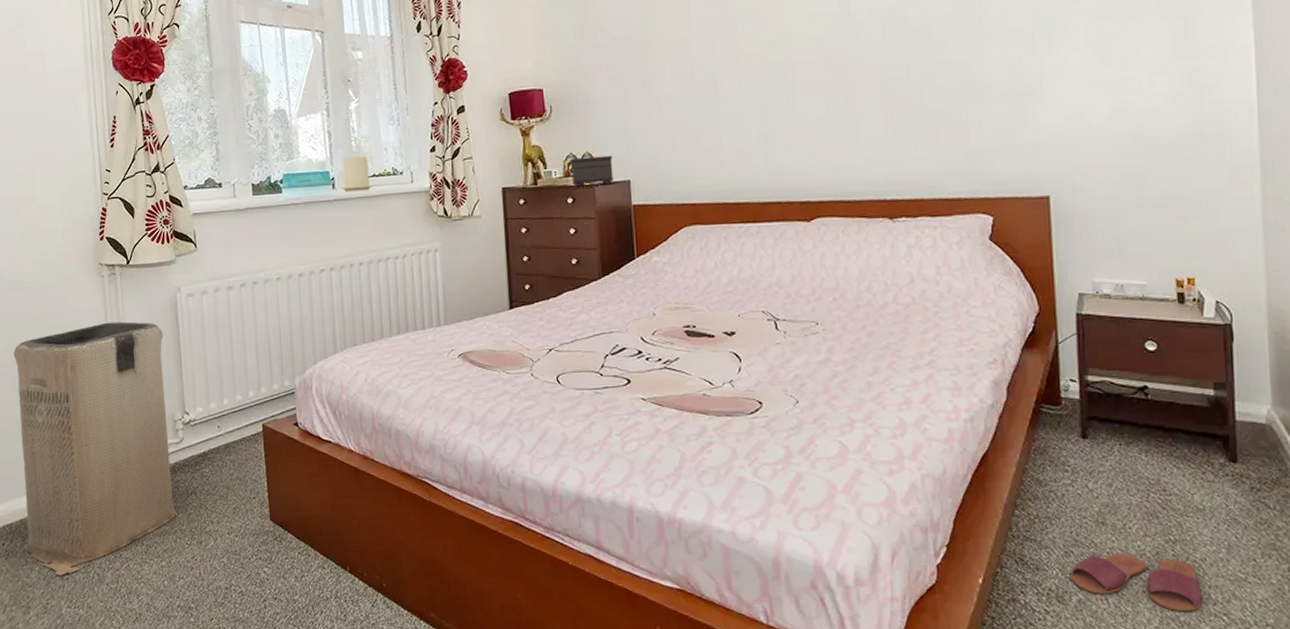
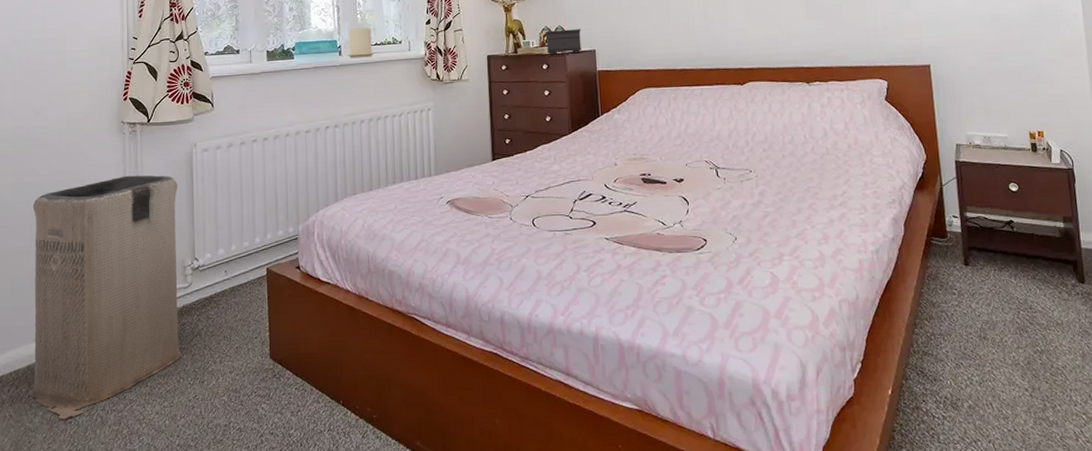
slippers: present [1070,552,1204,612] -> none [961,363,1067,413]

